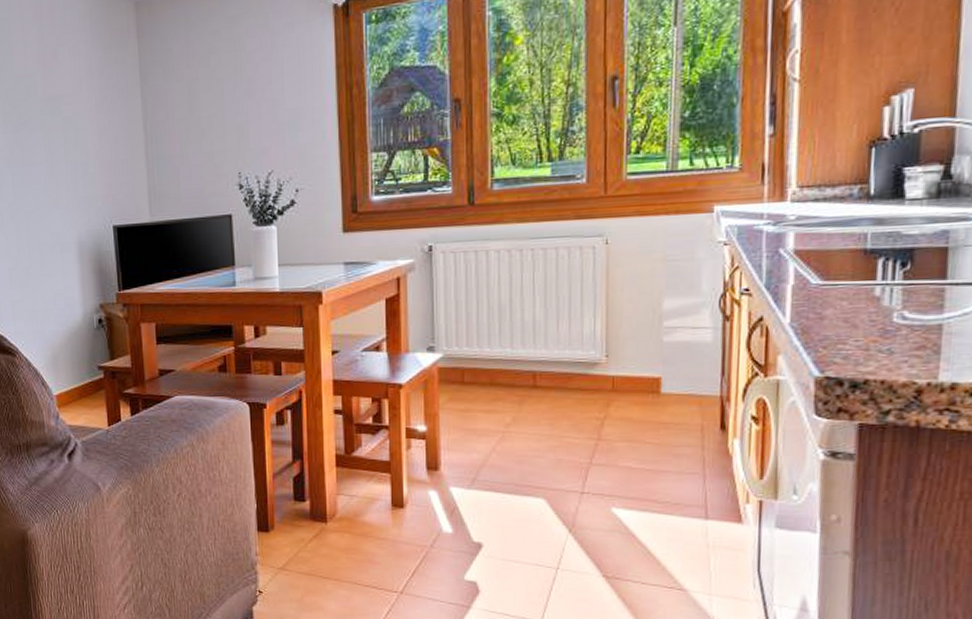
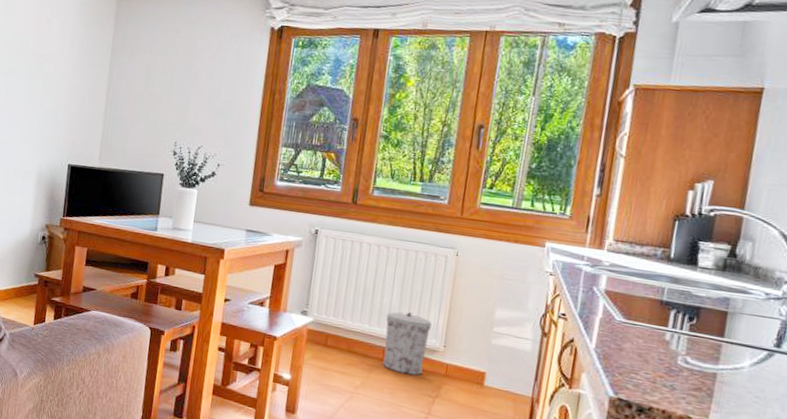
trash can: none [531,324,587,399] -> present [383,311,432,376]

